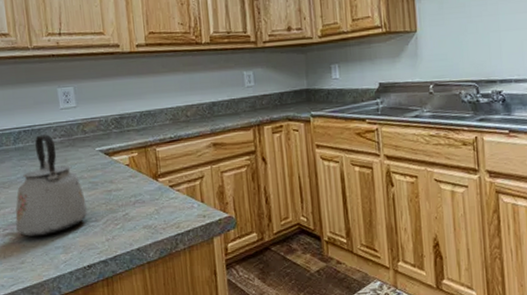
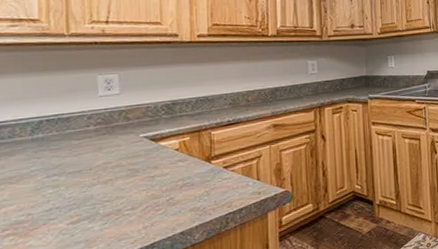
kettle: present [15,134,87,238] -> none [21,123,122,235]

